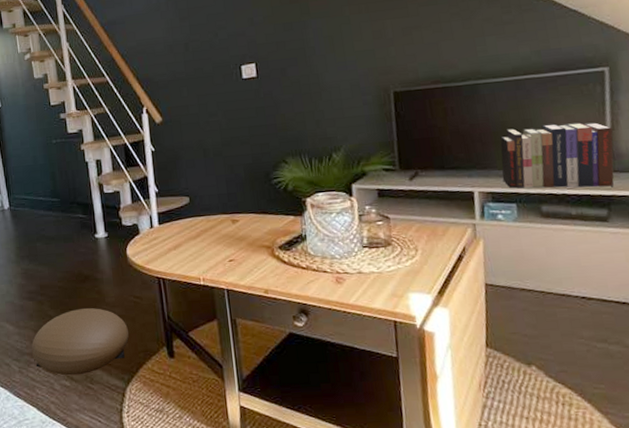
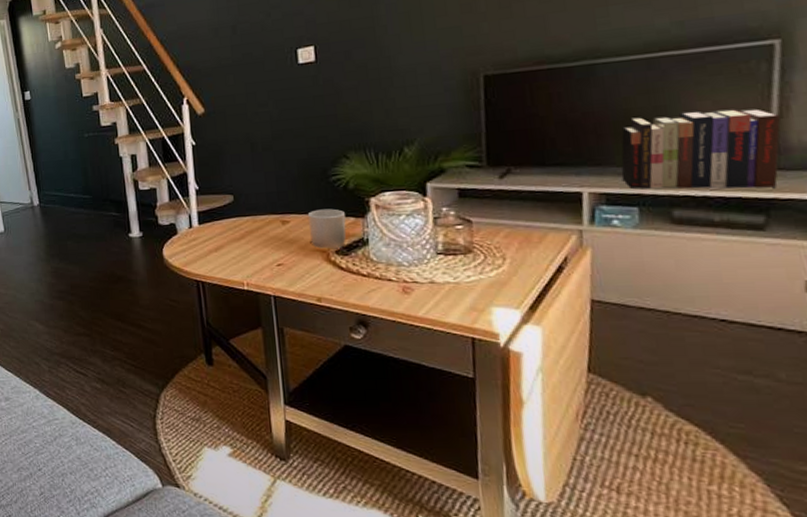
pouf: present [31,308,129,376] -> none [61,310,164,378]
mug: none [254,208,288,245] -> present [307,208,347,249]

